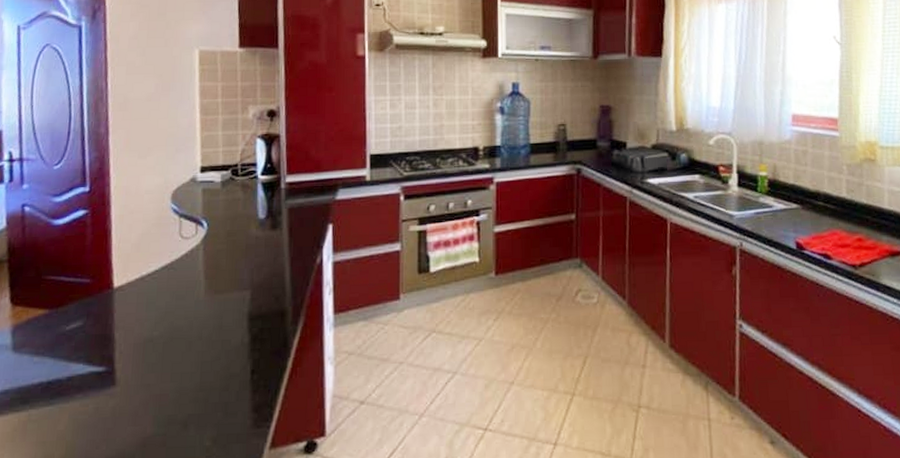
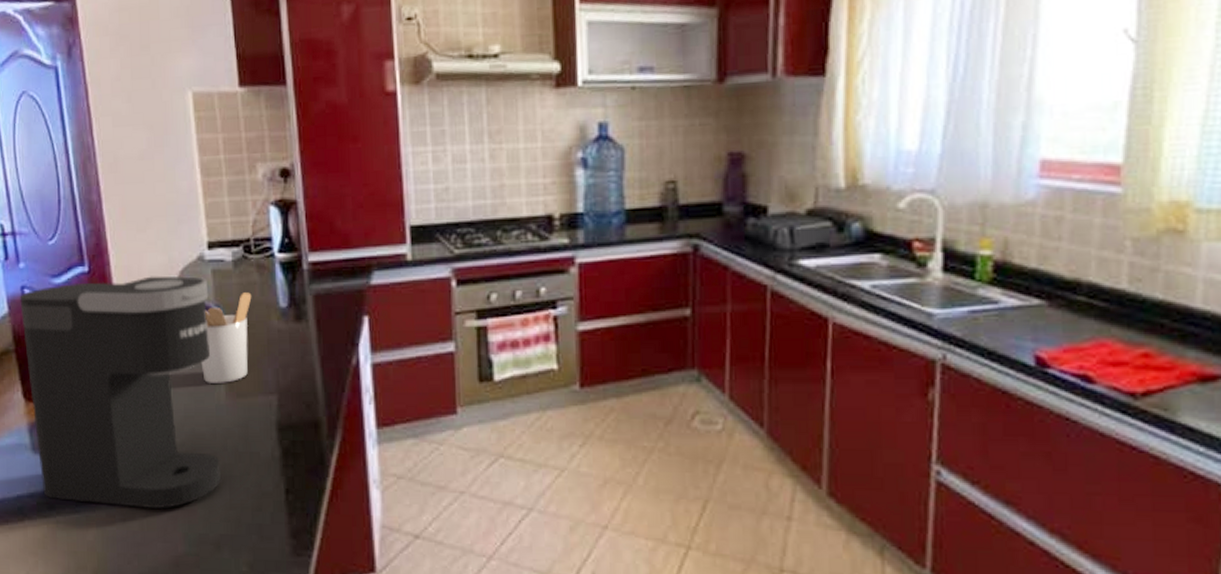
coffee maker: none [18,194,198,396] -> present [20,275,221,509]
utensil holder: none [185,207,235,283] -> present [201,292,252,383]

